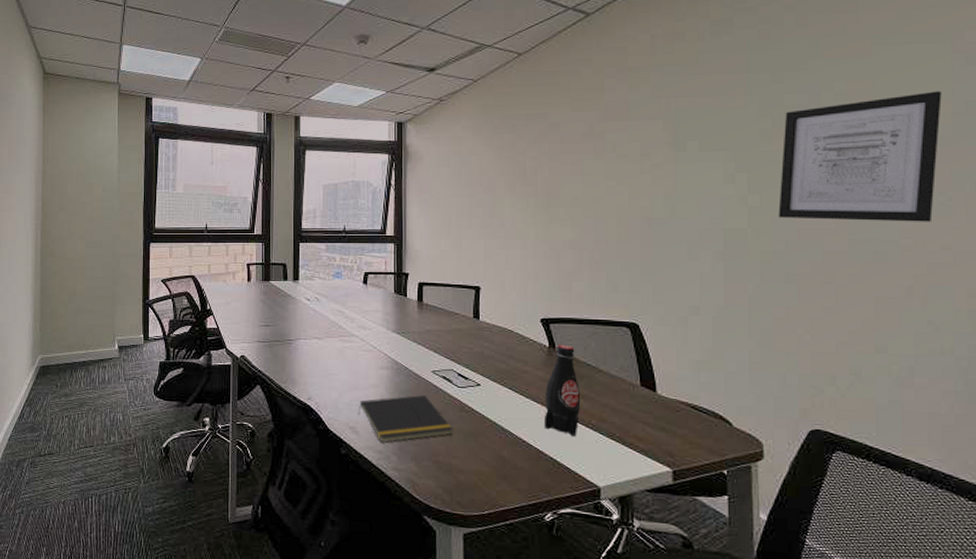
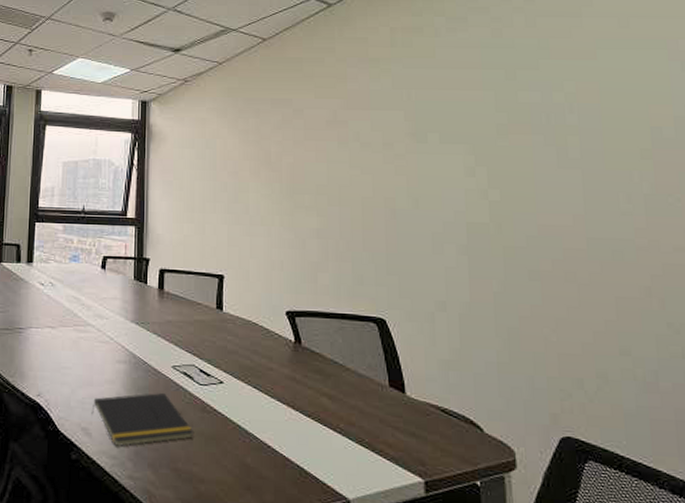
bottle: present [543,344,580,437] -> none [289,339,327,443]
wall art: present [778,90,942,222] -> none [518,95,664,223]

